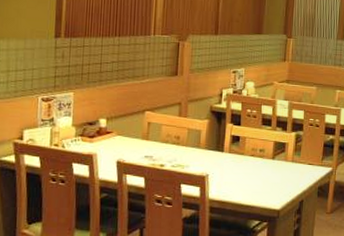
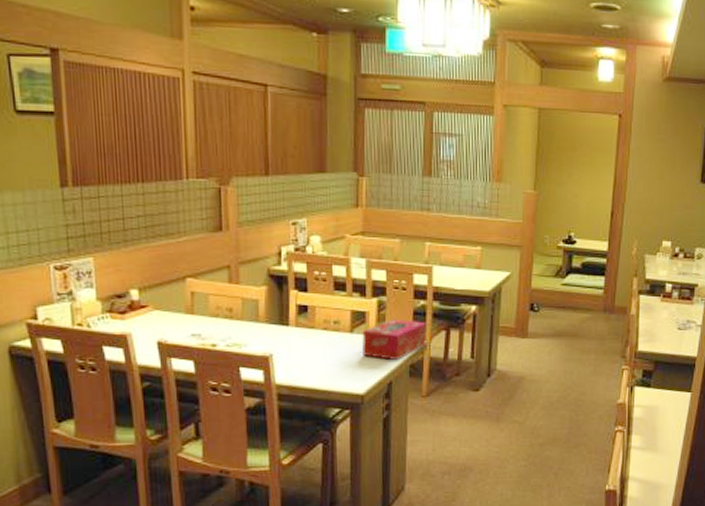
tissue box: none [280,149,334,183] -> present [361,318,427,361]

